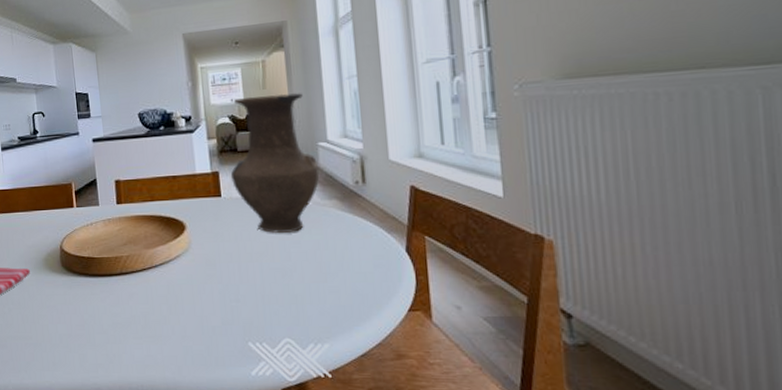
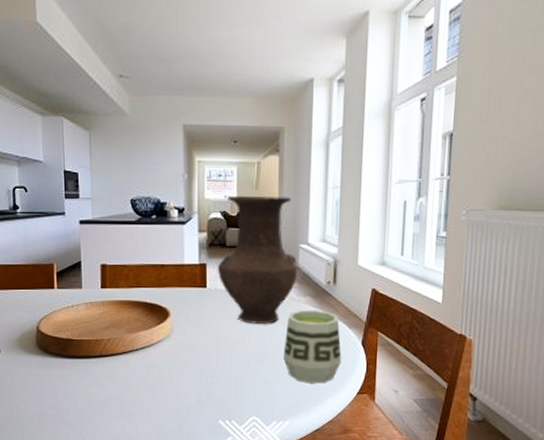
cup: none [313,214,383,299] -> present [283,309,341,384]

